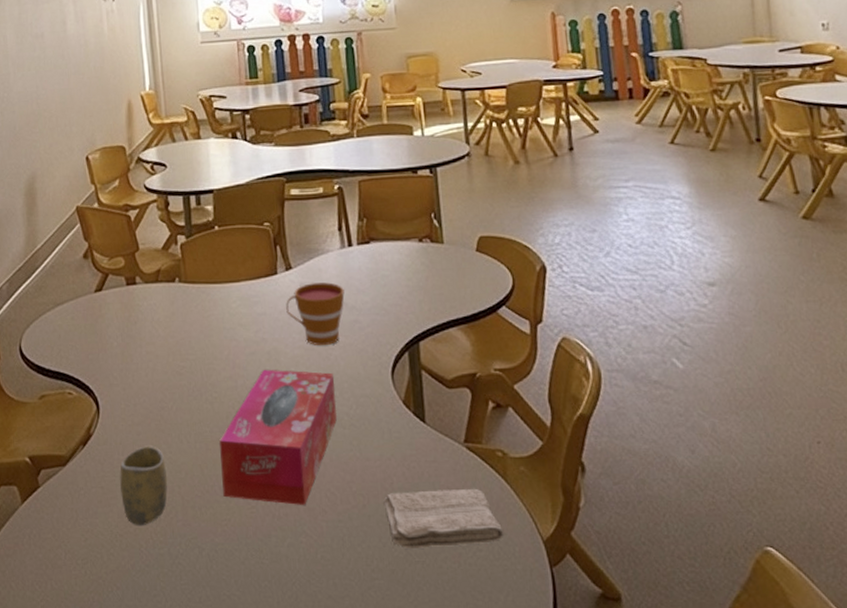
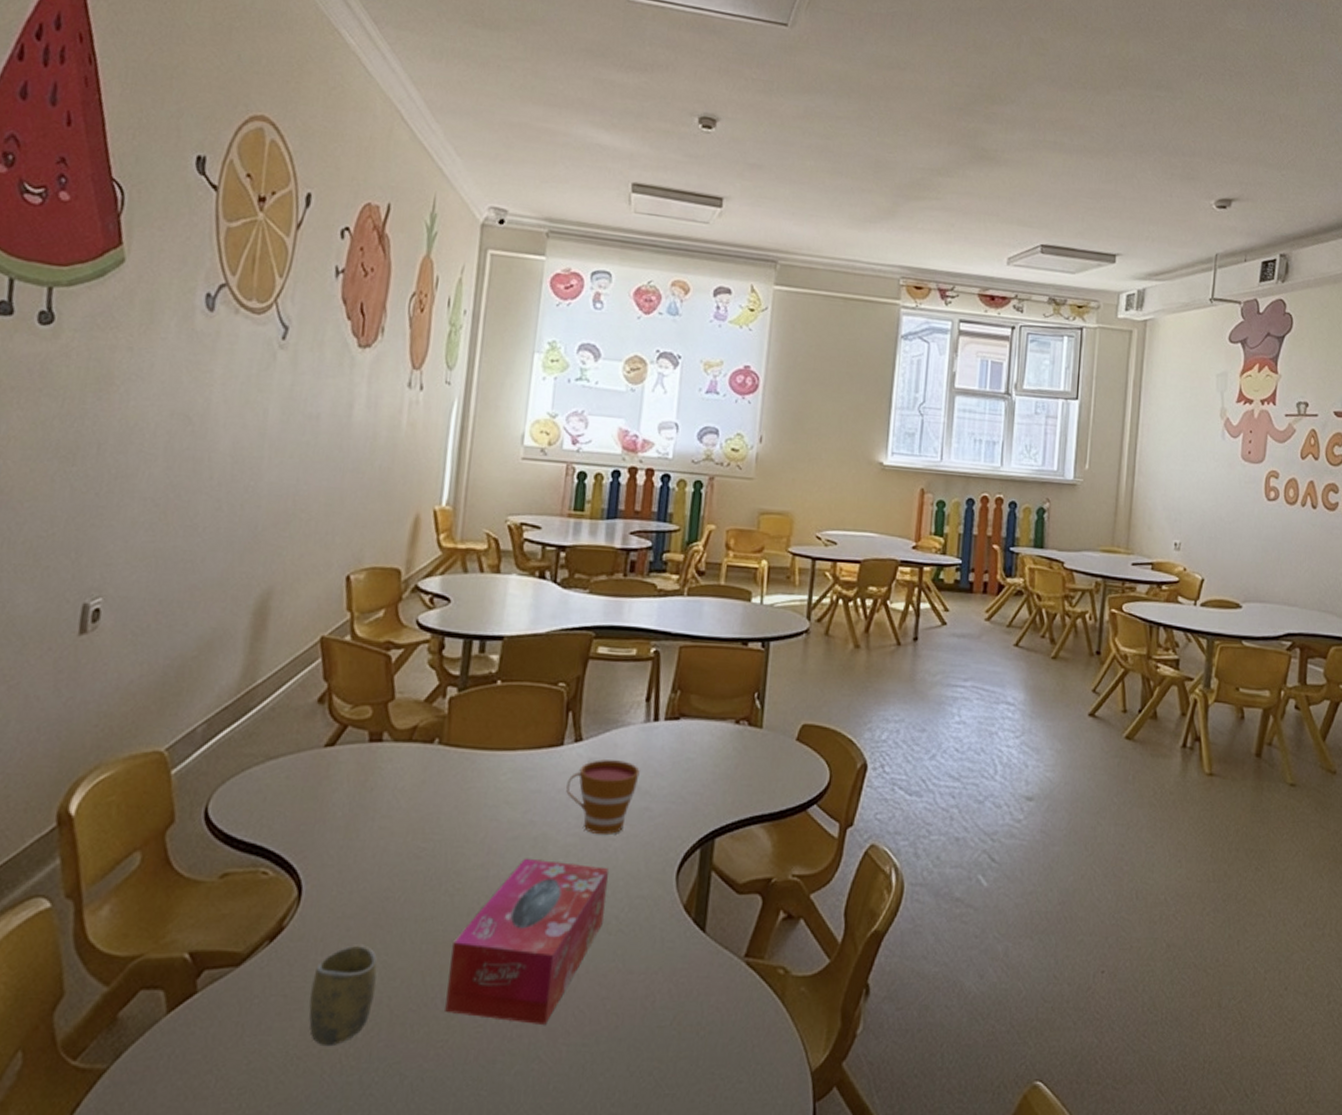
washcloth: present [383,488,504,548] -> none [639,1009,771,1079]

